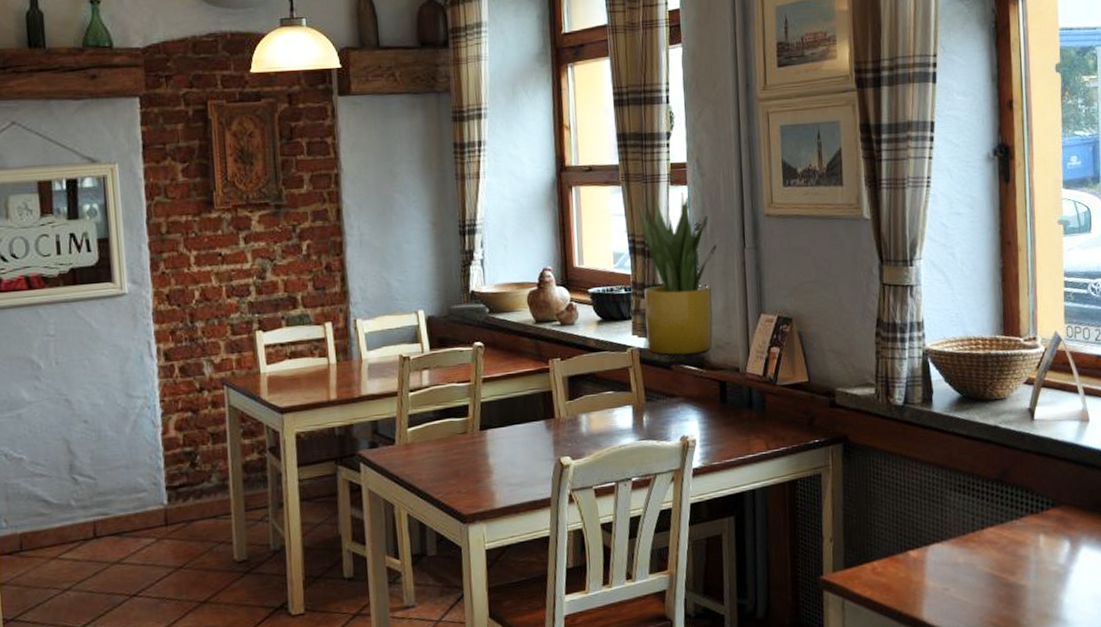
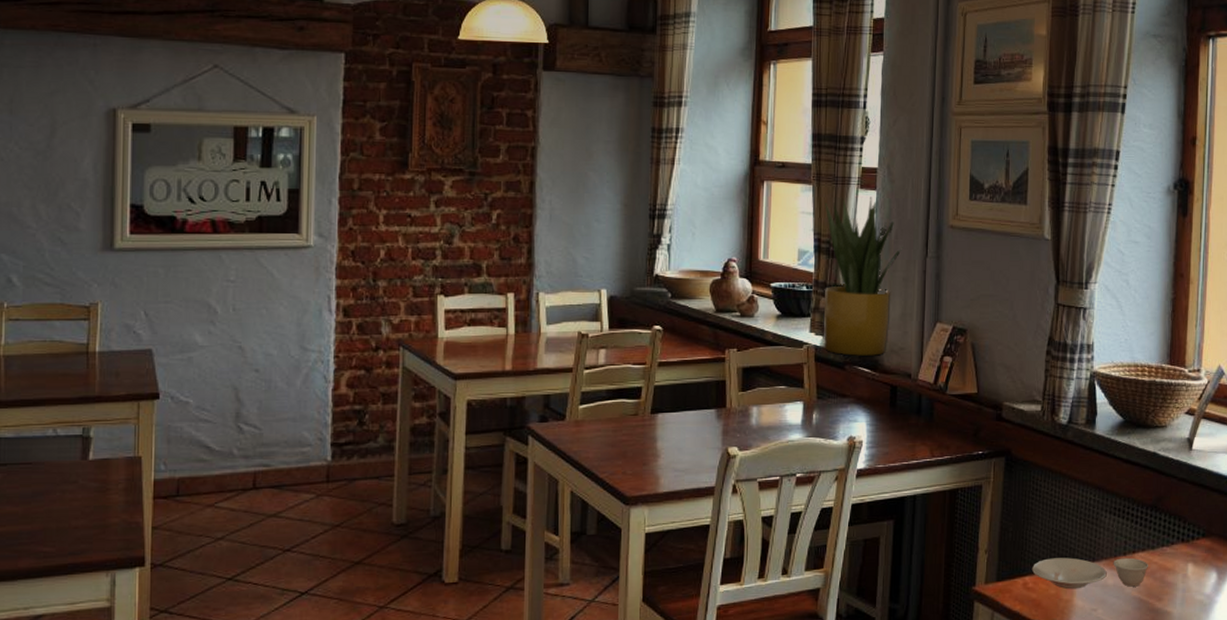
saucer: none [879,539,957,571] -> present [1031,557,1107,589]
teacup: none [962,534,1000,564] -> present [1113,557,1149,587]

